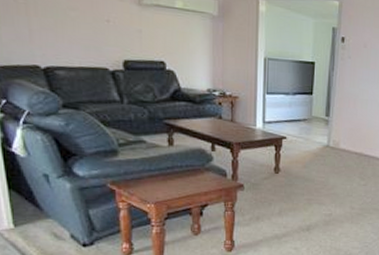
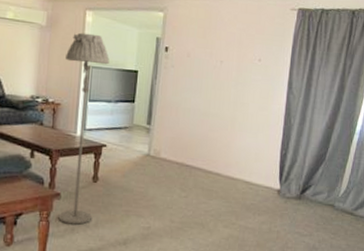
floor lamp: none [240,22,285,213] -> present [58,32,109,225]

